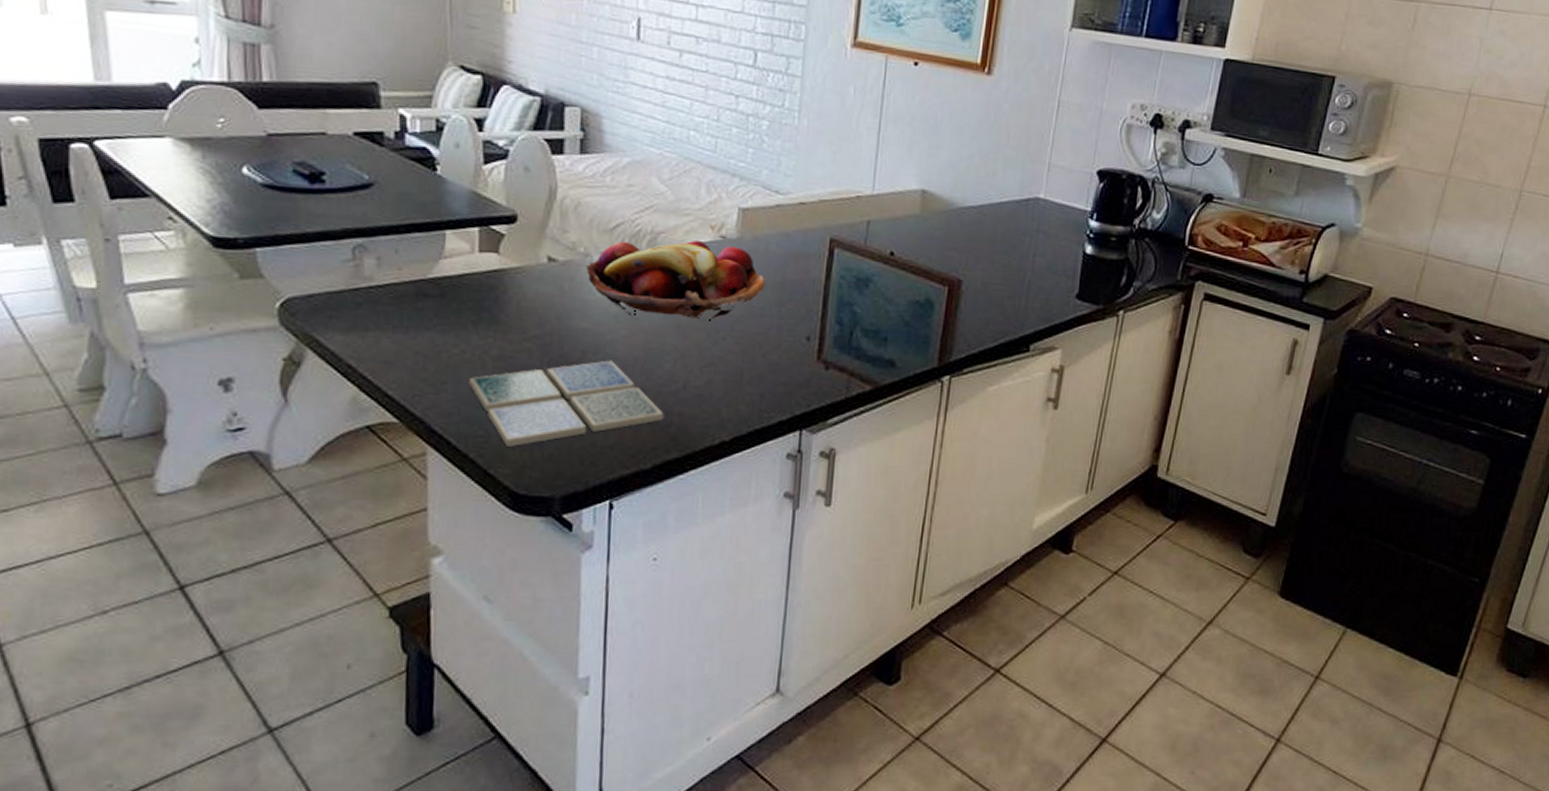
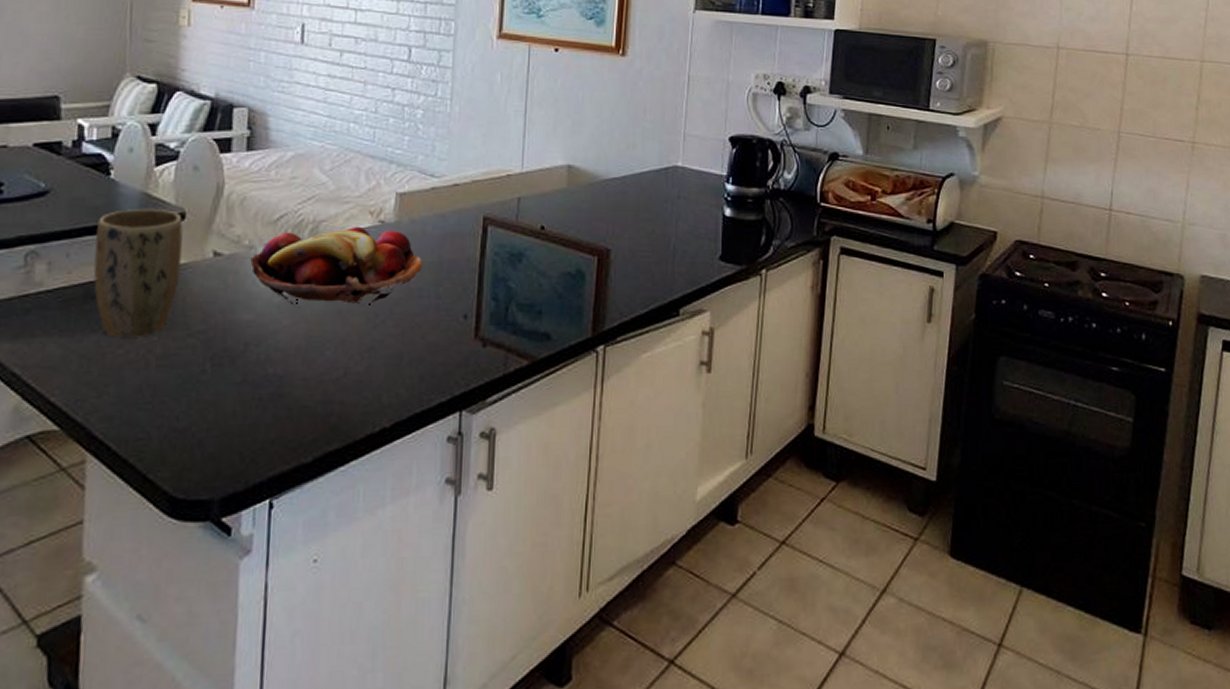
plant pot: none [424,207,516,338] -> present [93,208,183,338]
drink coaster: present [469,360,664,447] -> none [132,351,325,448]

